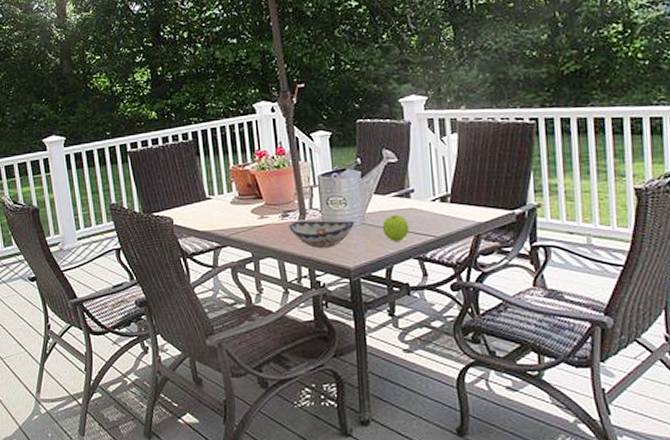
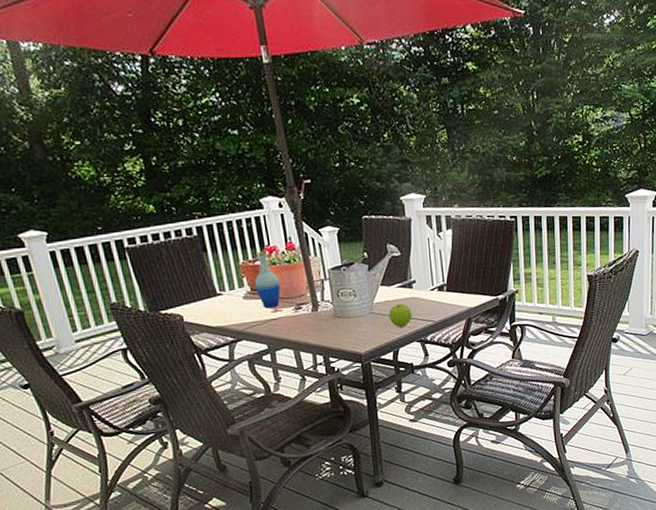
bottle: none [242,156,269,214] -> present [254,251,281,308]
decorative bowl: present [289,220,355,248] -> none [302,310,364,337]

